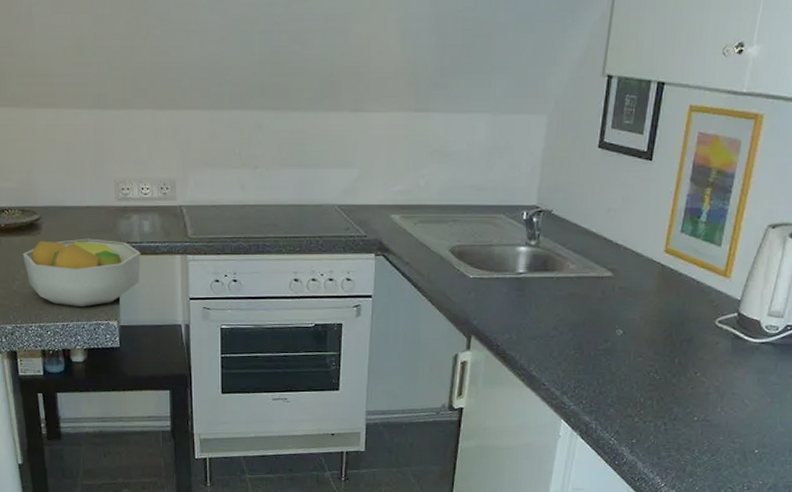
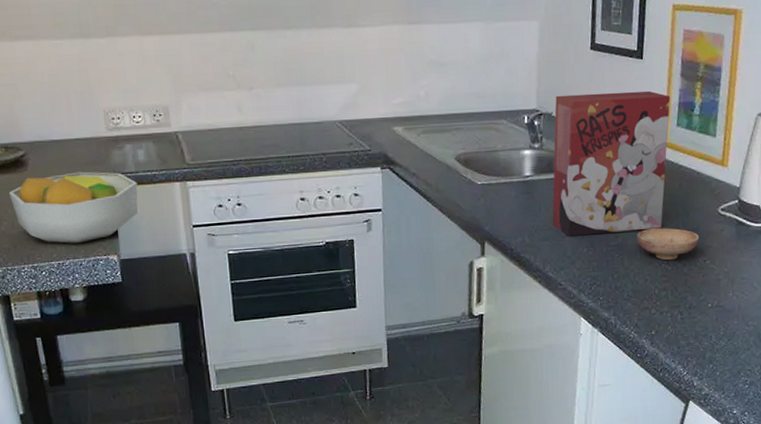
cereal box: none [542,193,678,337] -> present [552,90,671,236]
bowl: none [626,336,693,370] -> present [636,228,700,261]

